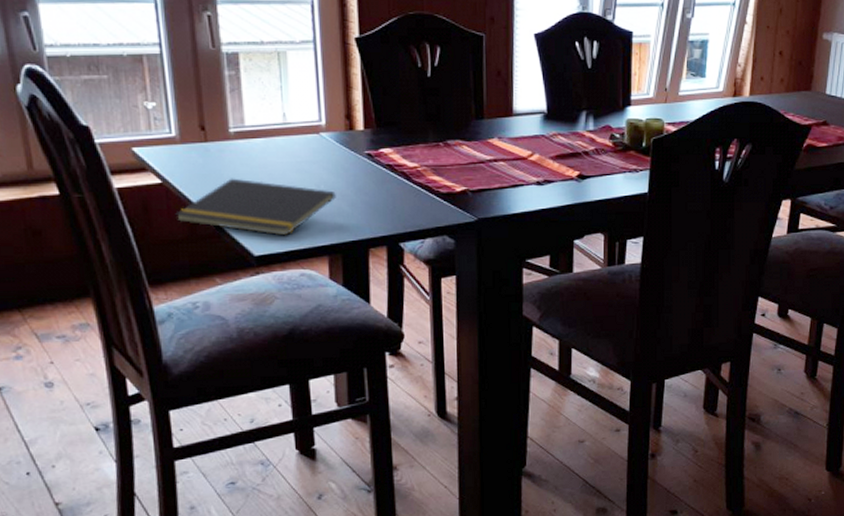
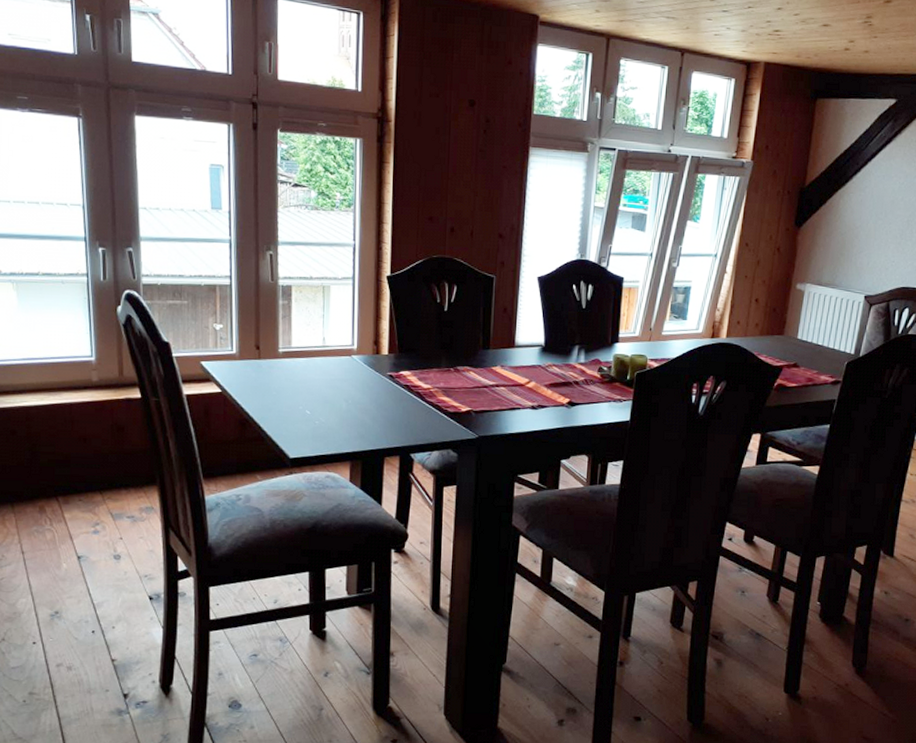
notepad: present [175,178,336,236] -> none [229,390,361,442]

